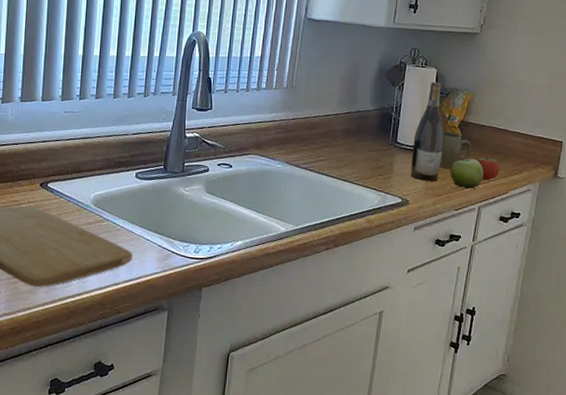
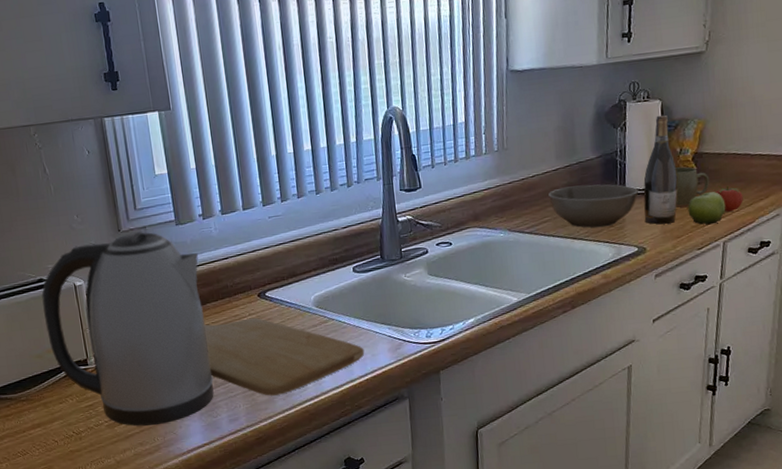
bowl: none [327,131,408,175] -> present [548,184,638,228]

